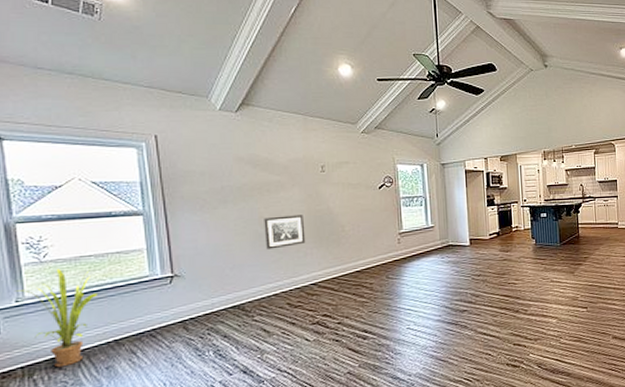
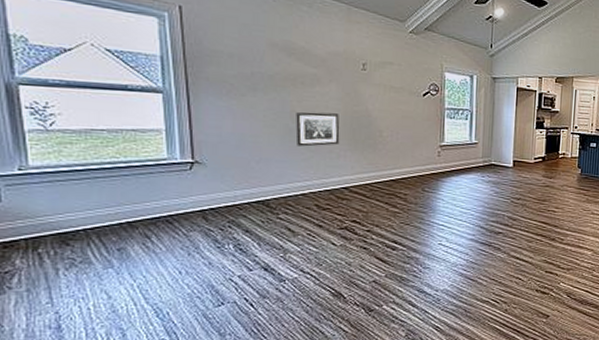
house plant: present [13,269,99,368] -> none [16,140,111,244]

